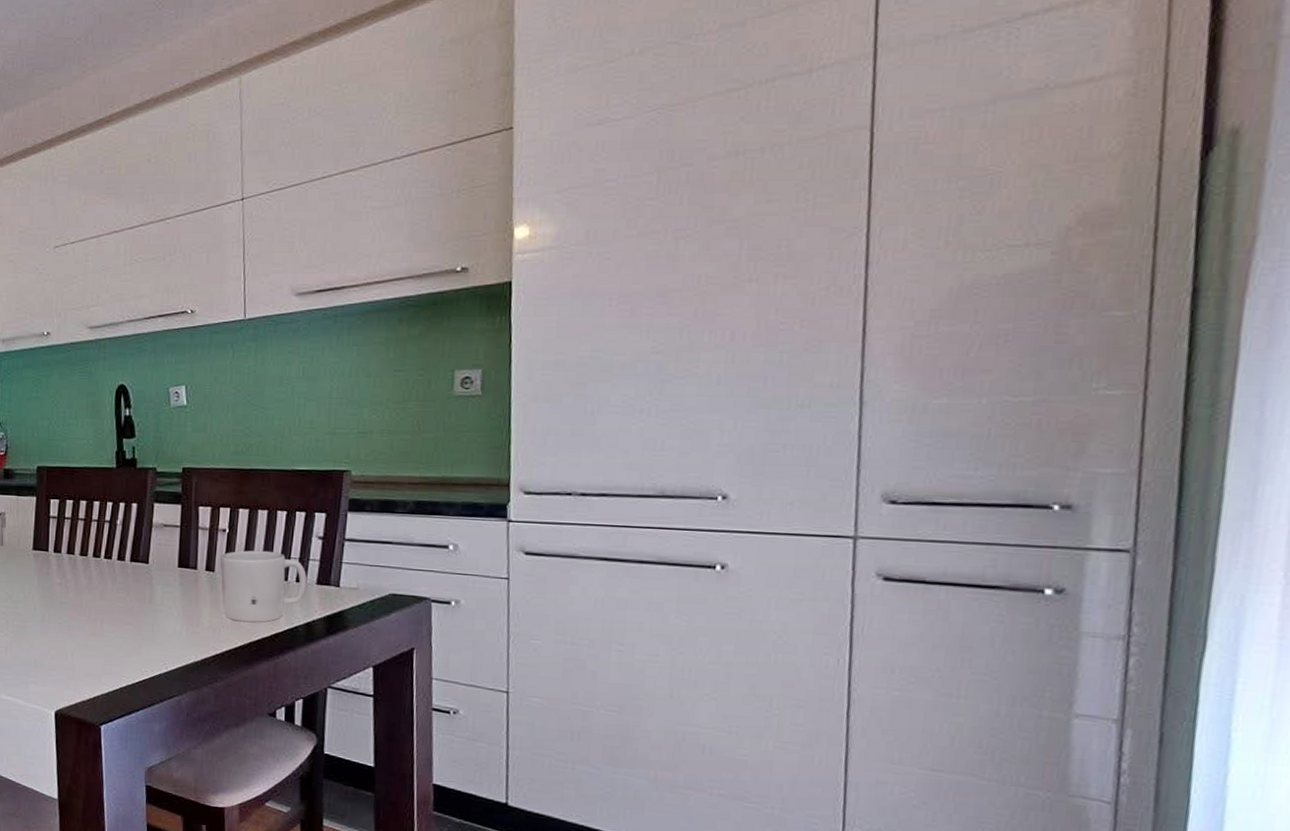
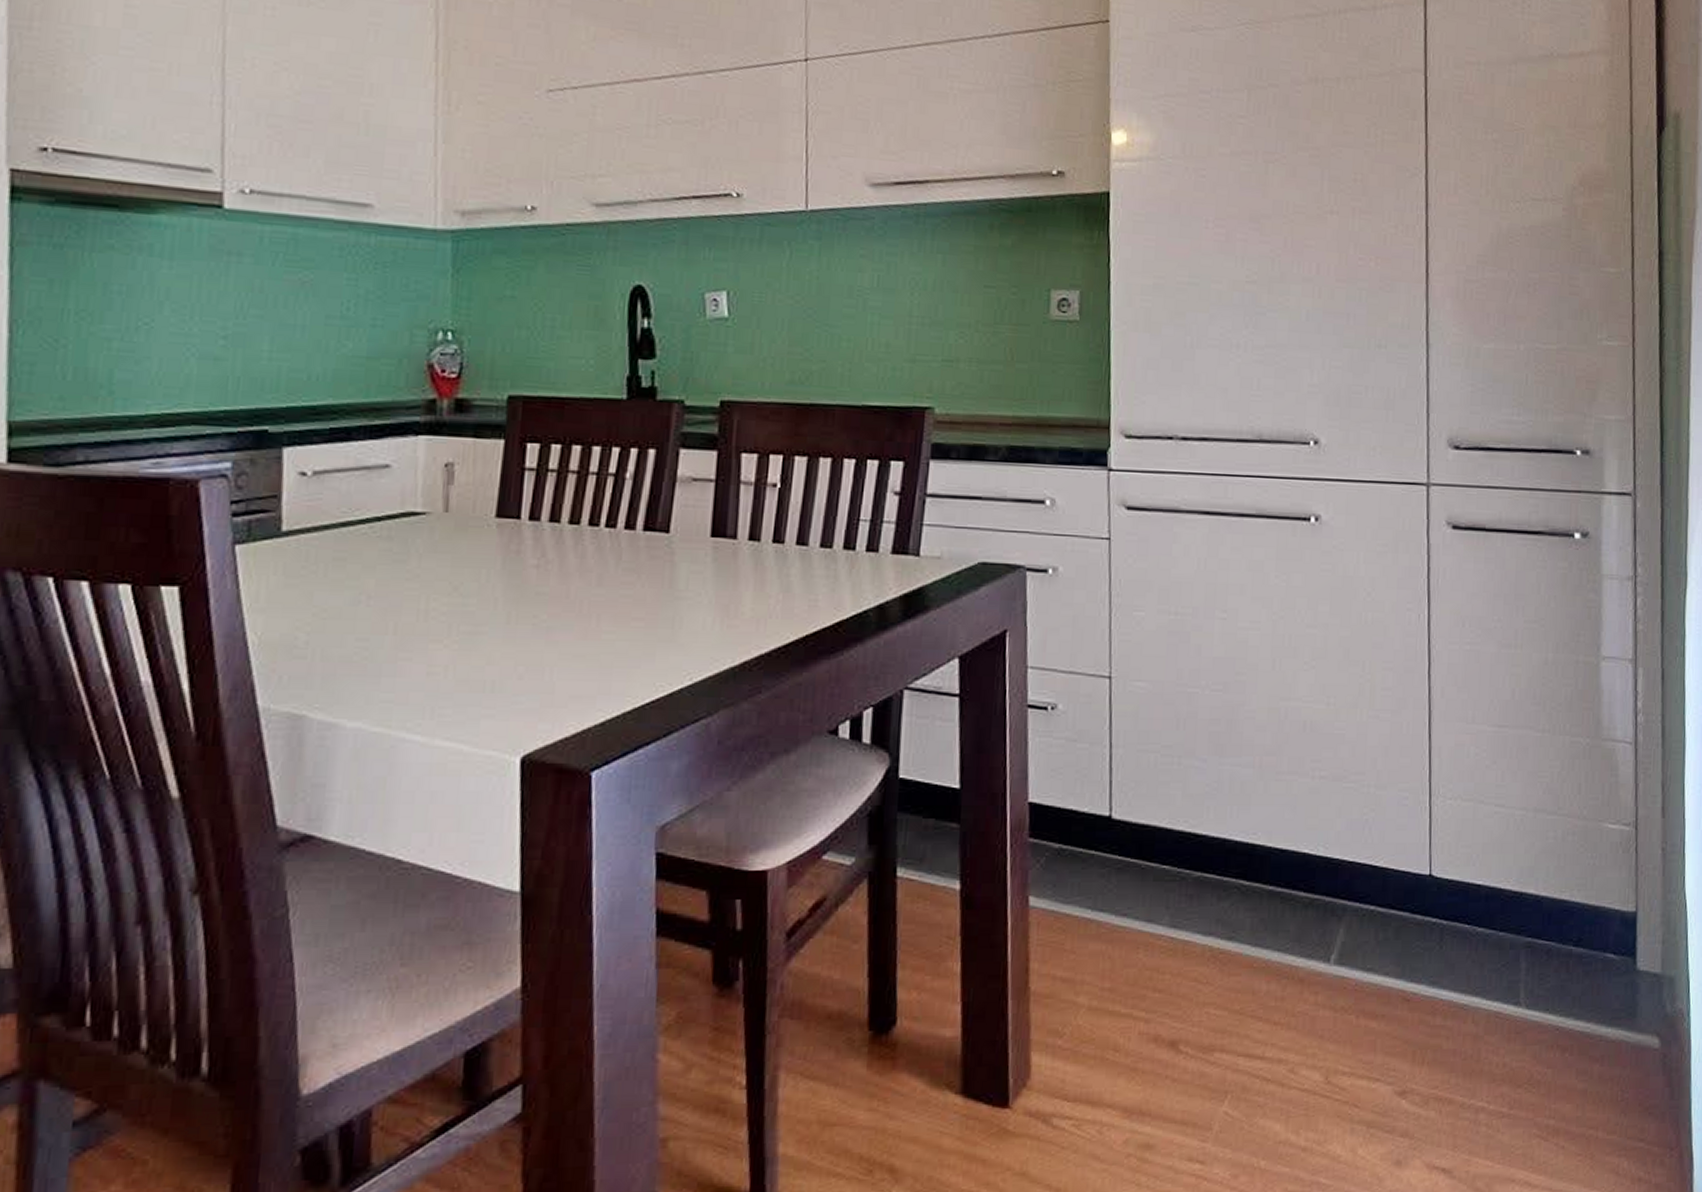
mug: present [220,550,308,623] -> none [768,511,880,609]

